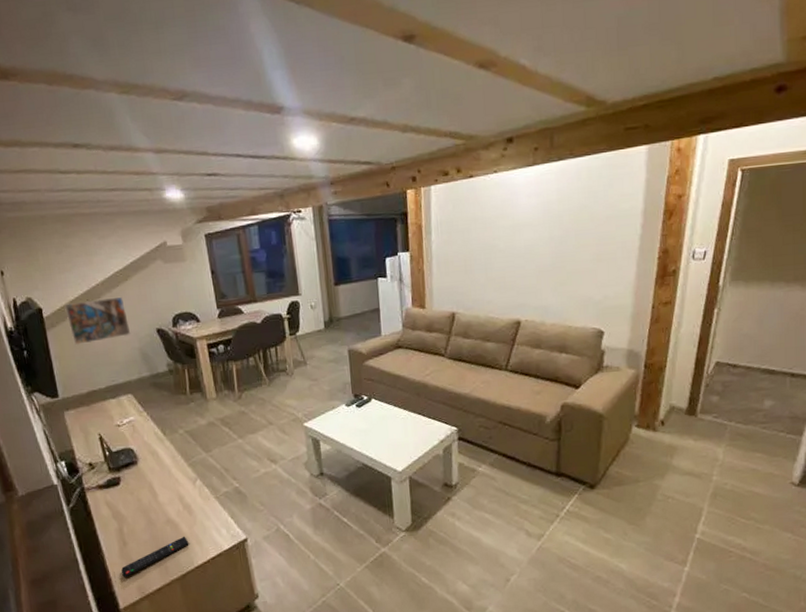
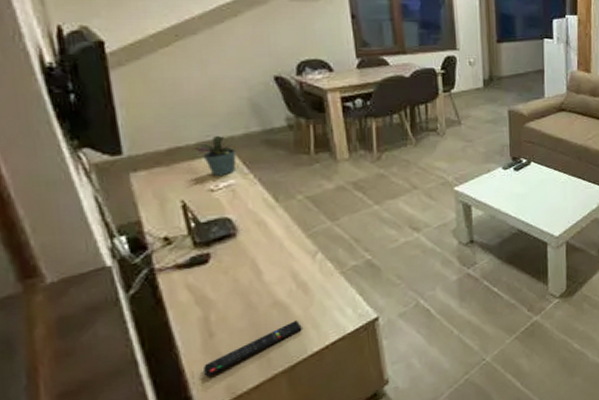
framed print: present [64,296,131,346] -> none [140,35,238,91]
potted plant: none [105,380,135,414] -> present [195,135,239,177]

